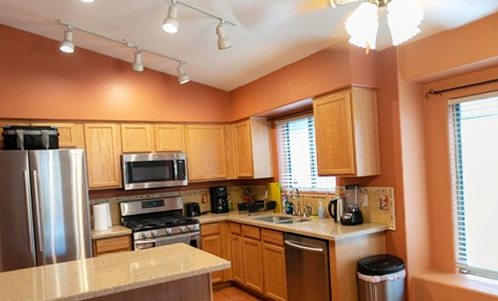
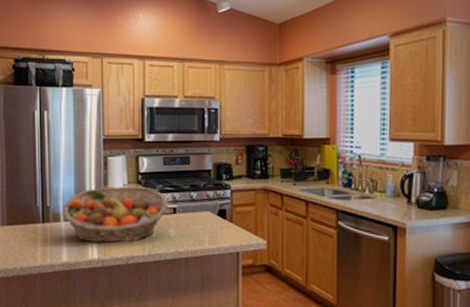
fruit basket: none [54,227,148,279] -> present [61,186,168,244]

